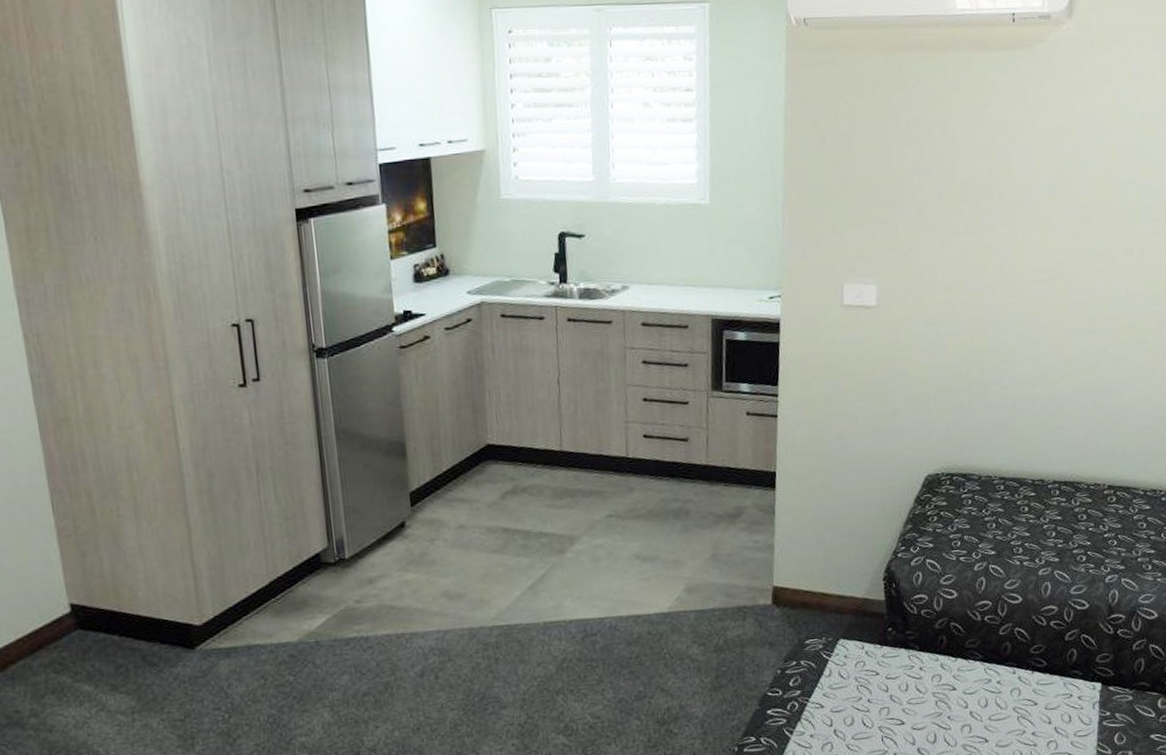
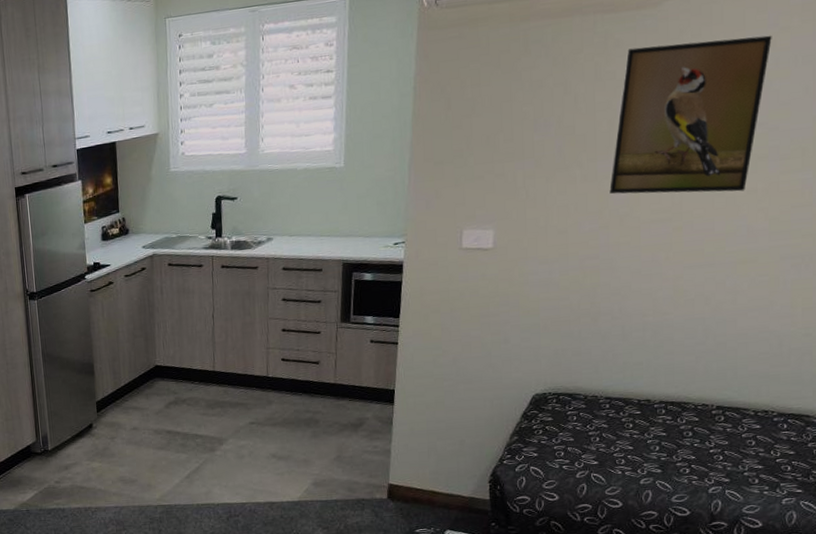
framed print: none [992,88,1138,253] -> present [609,35,772,194]

